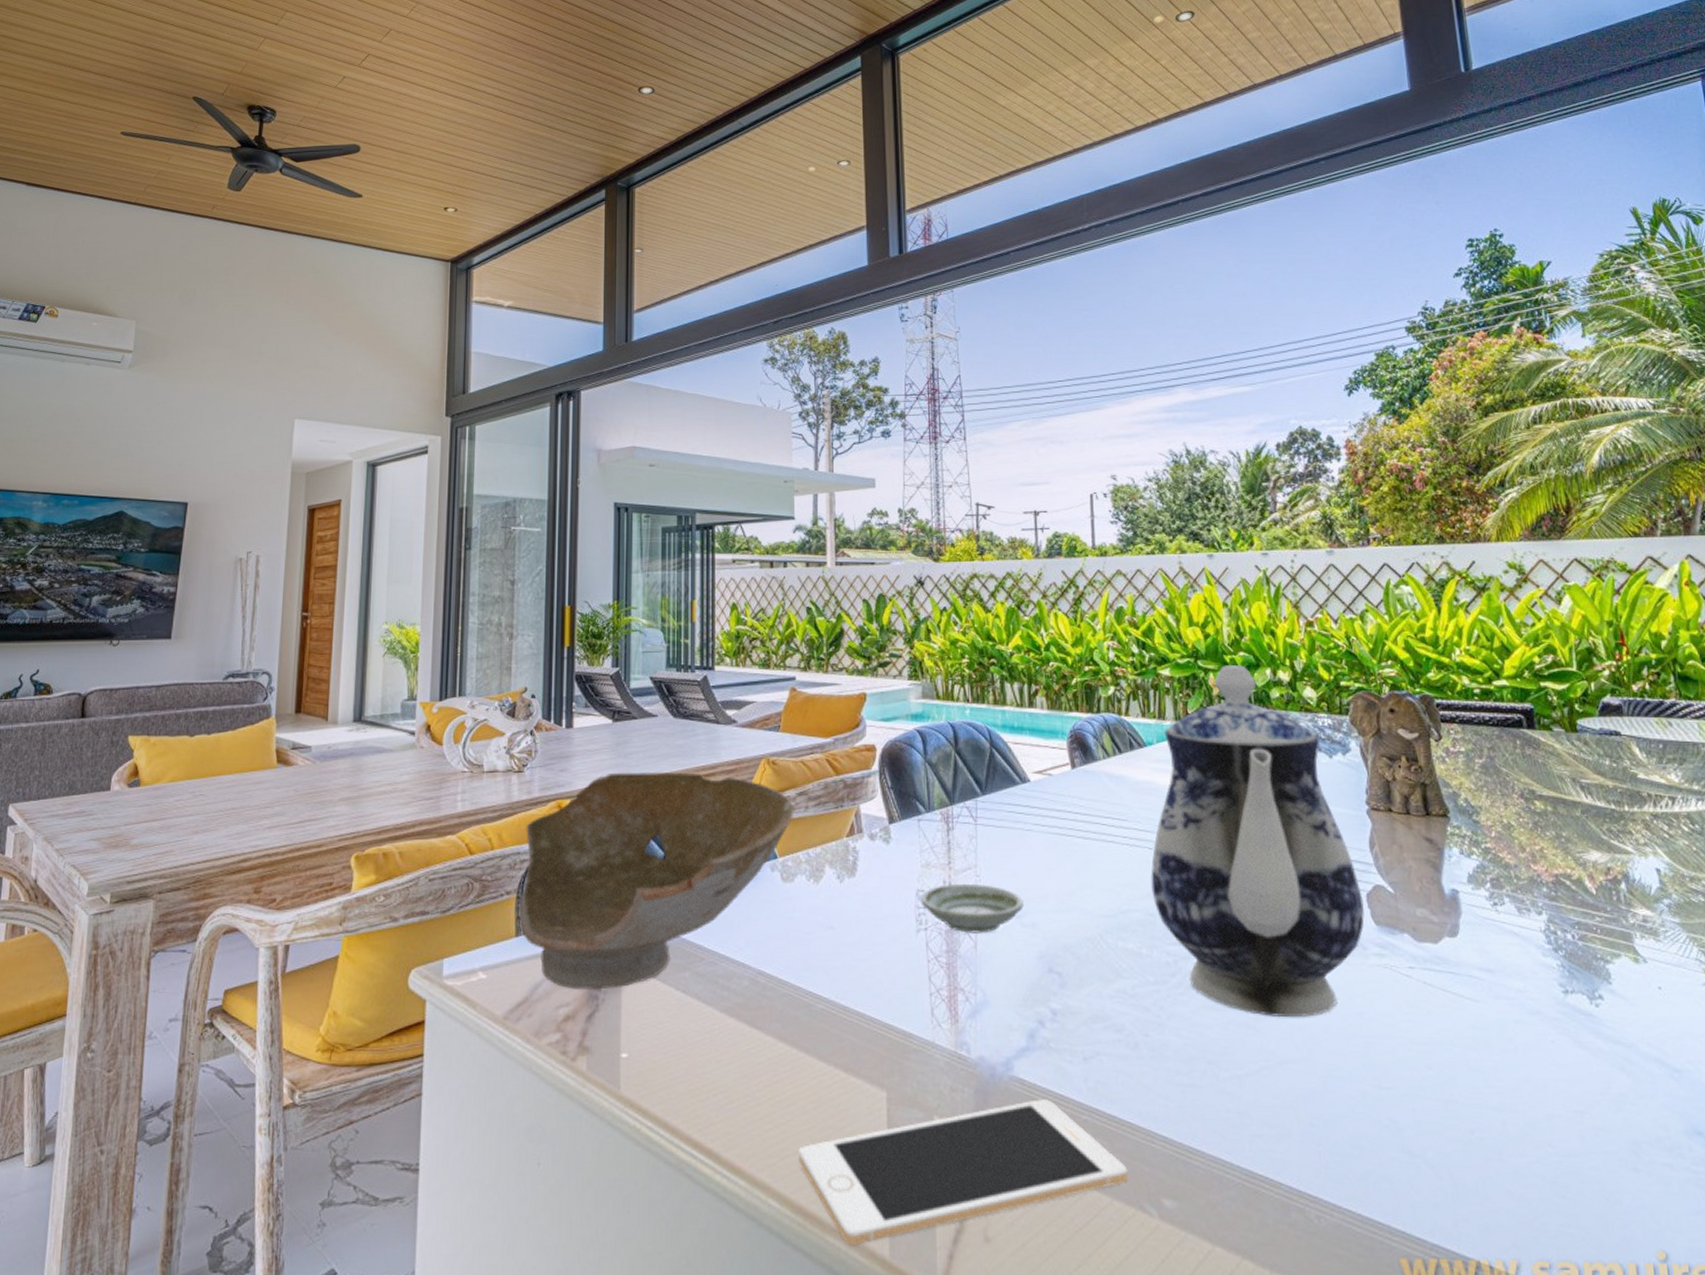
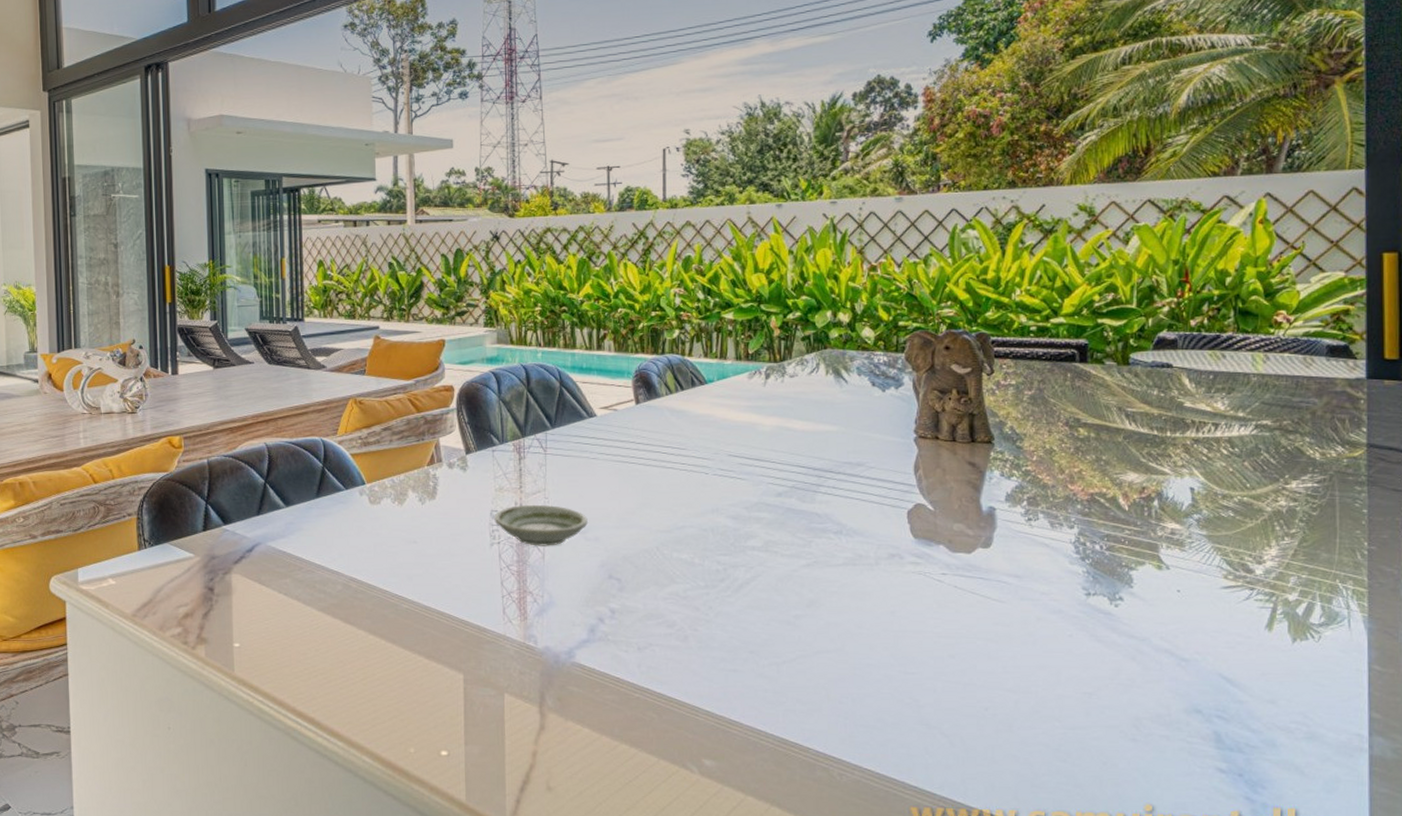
bowl: present [519,772,794,990] -> none [140,412,380,593]
cell phone: present [797,1099,1129,1246] -> none [387,681,675,792]
teapot: present [1151,665,1365,1018] -> none [706,308,905,616]

